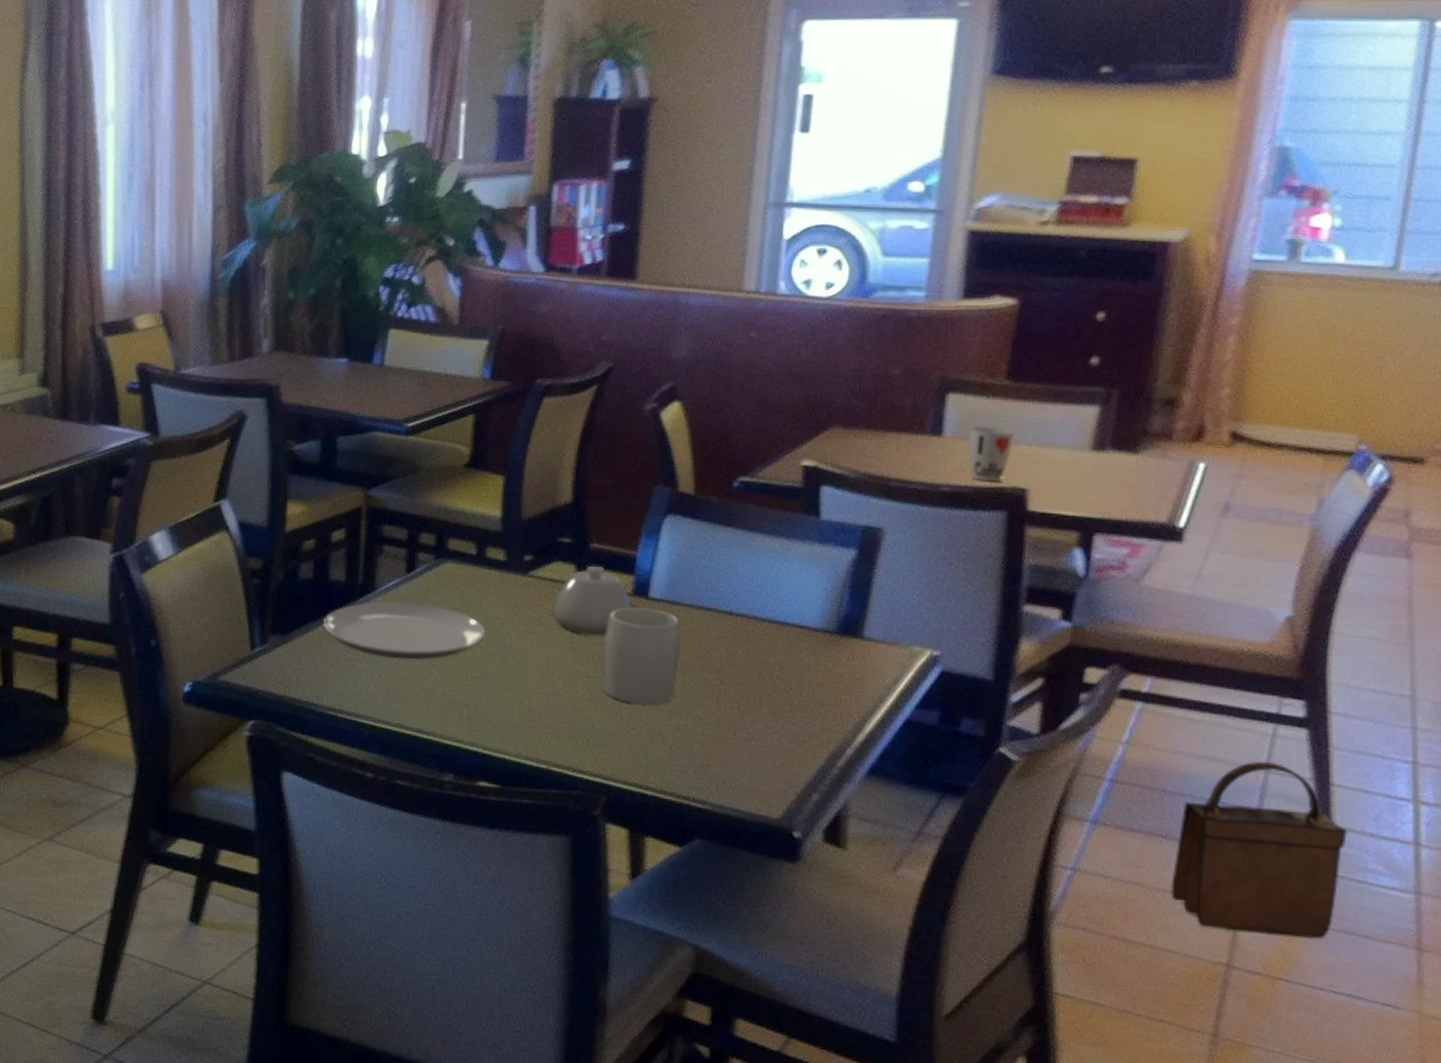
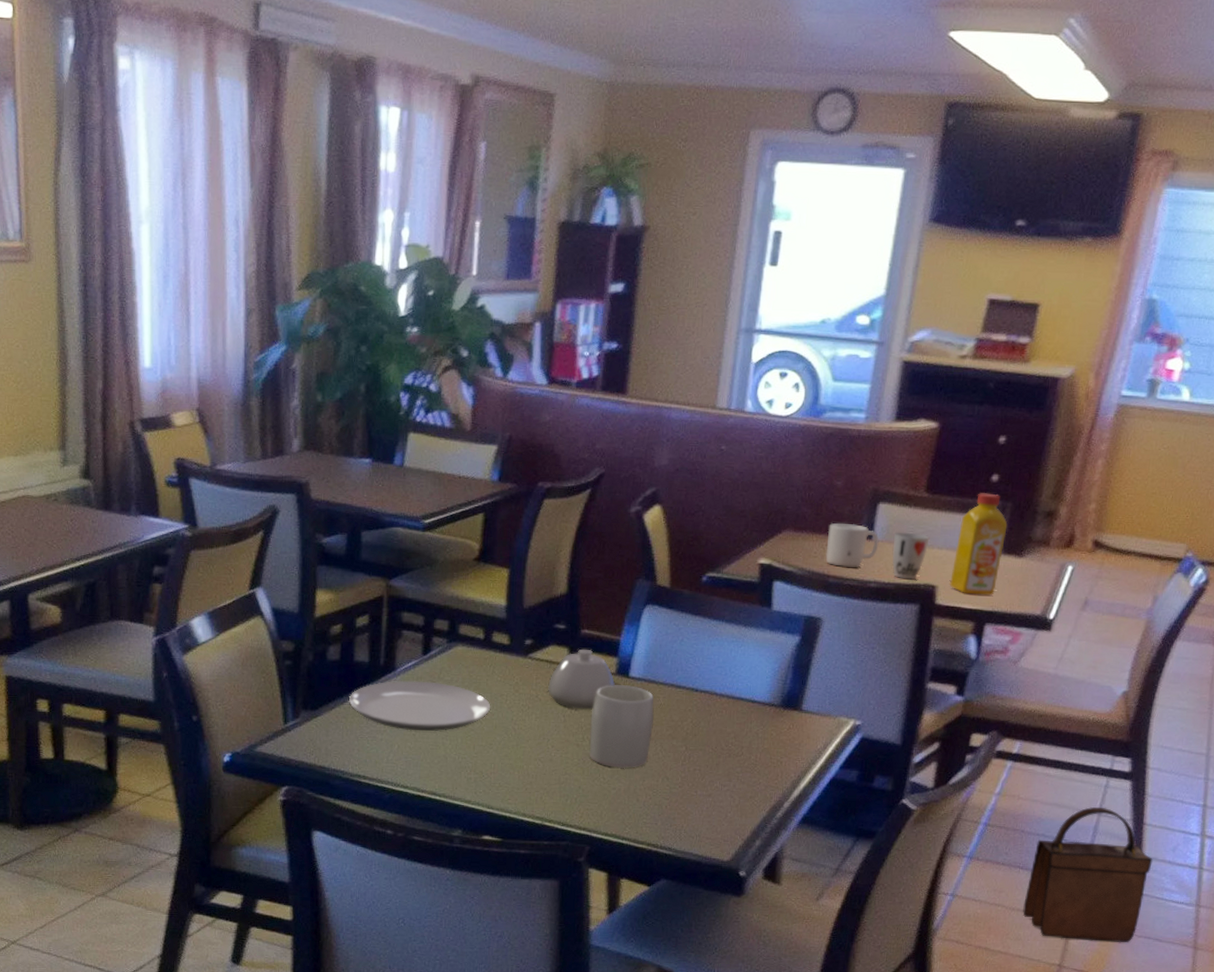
mug: none [884,417,951,468] -> present [825,522,879,567]
juice bottle: none [1043,379,1115,500] -> present [949,493,1008,595]

